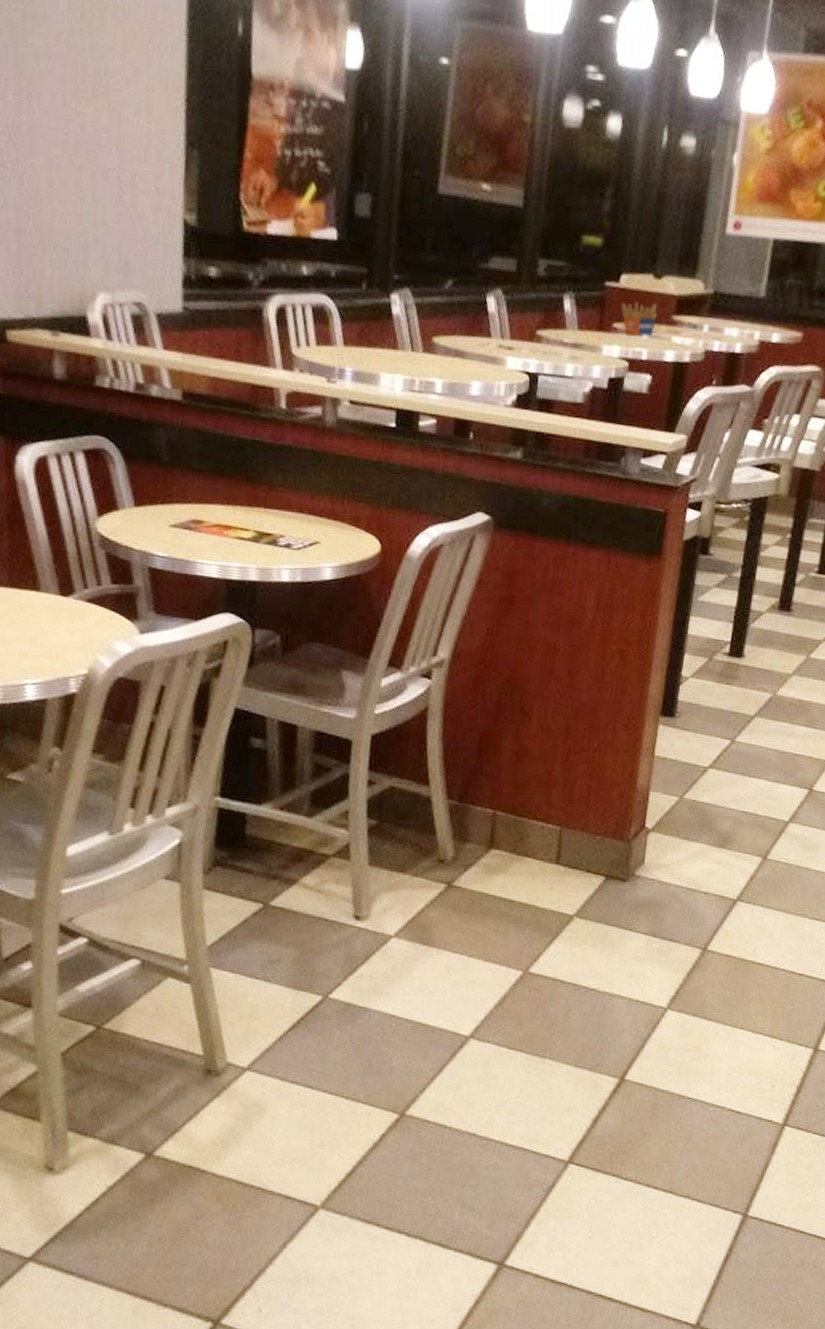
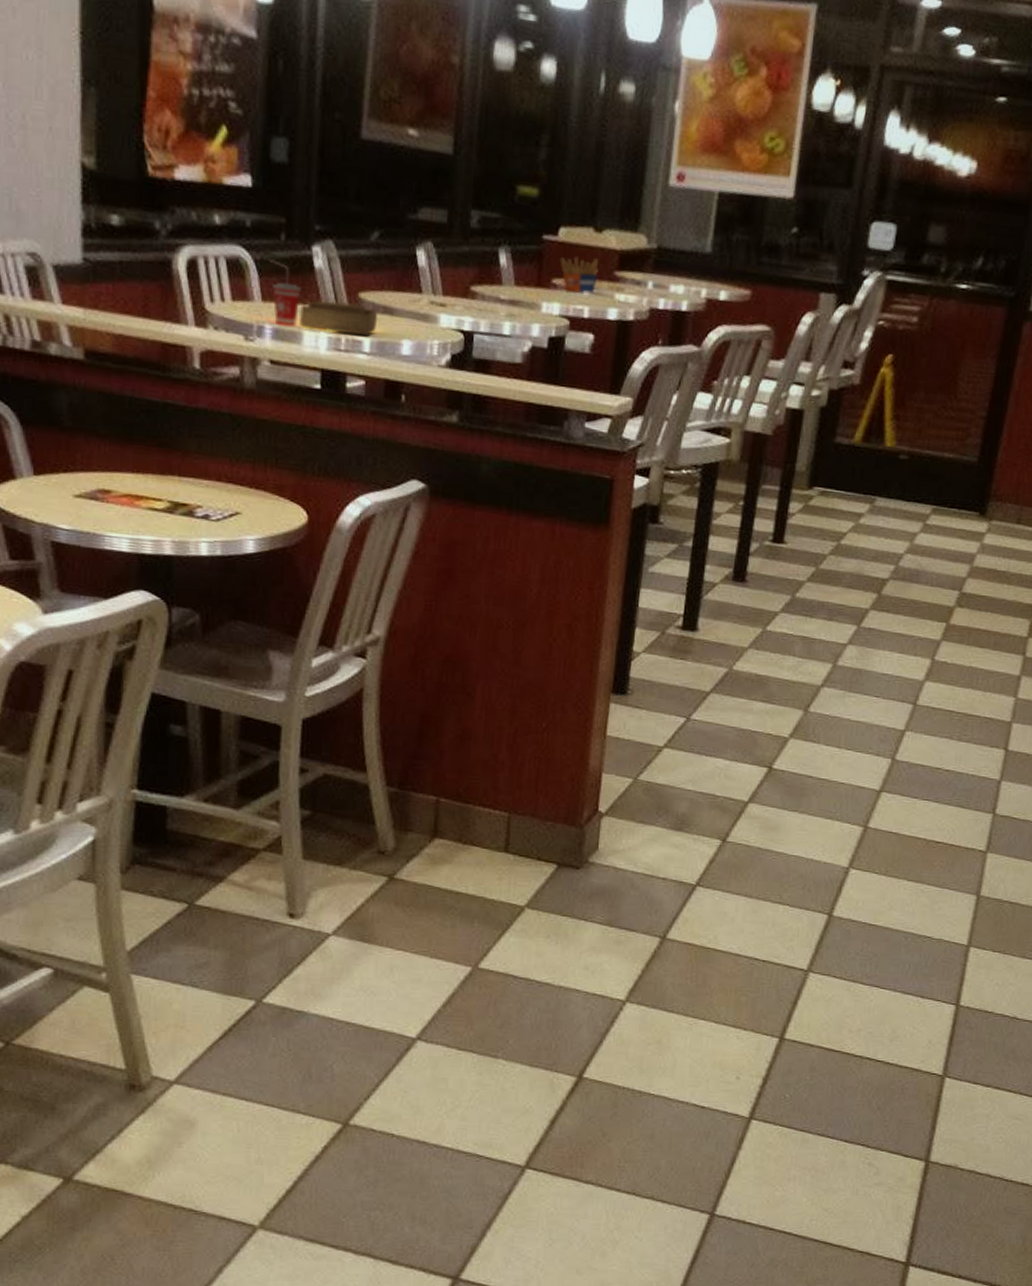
beverage cup: none [350,305,380,370] -> present [268,258,302,328]
napkin holder: none [377,345,450,378] -> present [299,300,378,337]

